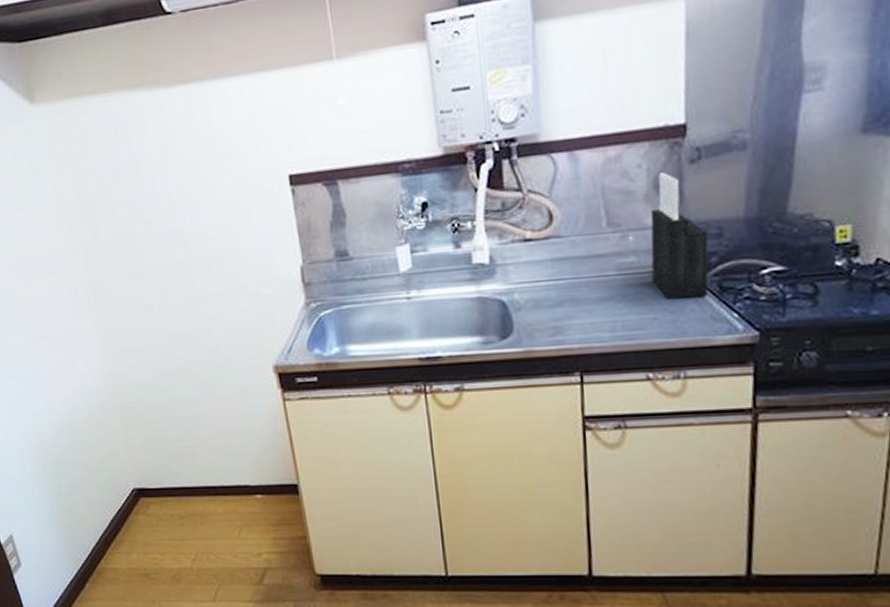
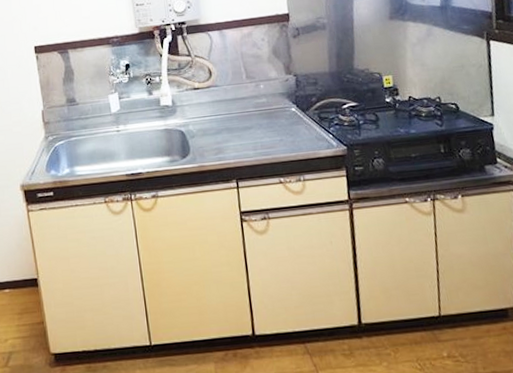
knife block: present [650,172,709,299] -> none [272,44,313,127]

